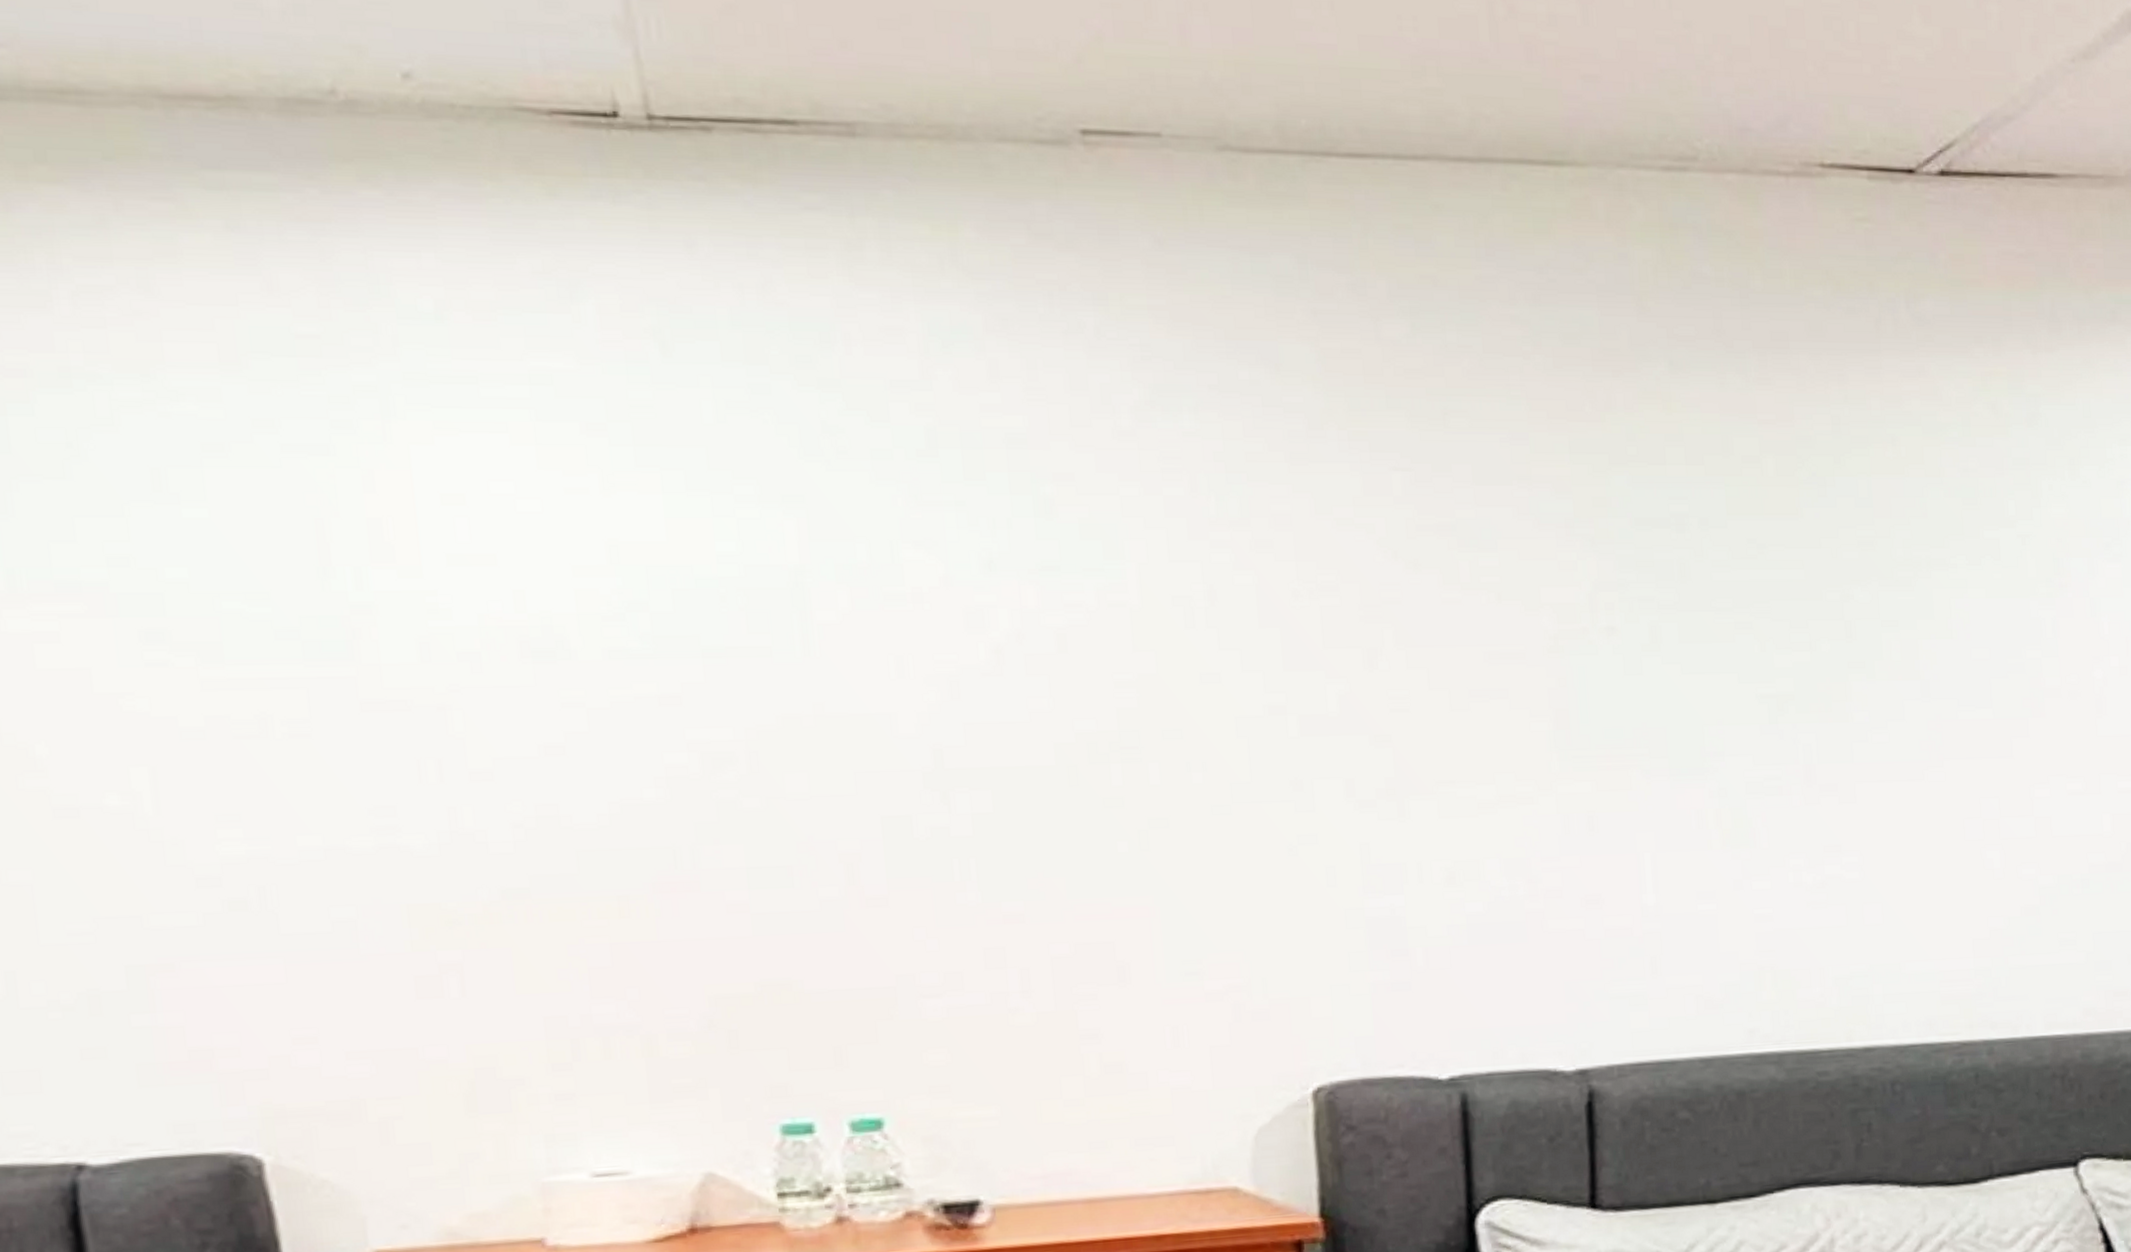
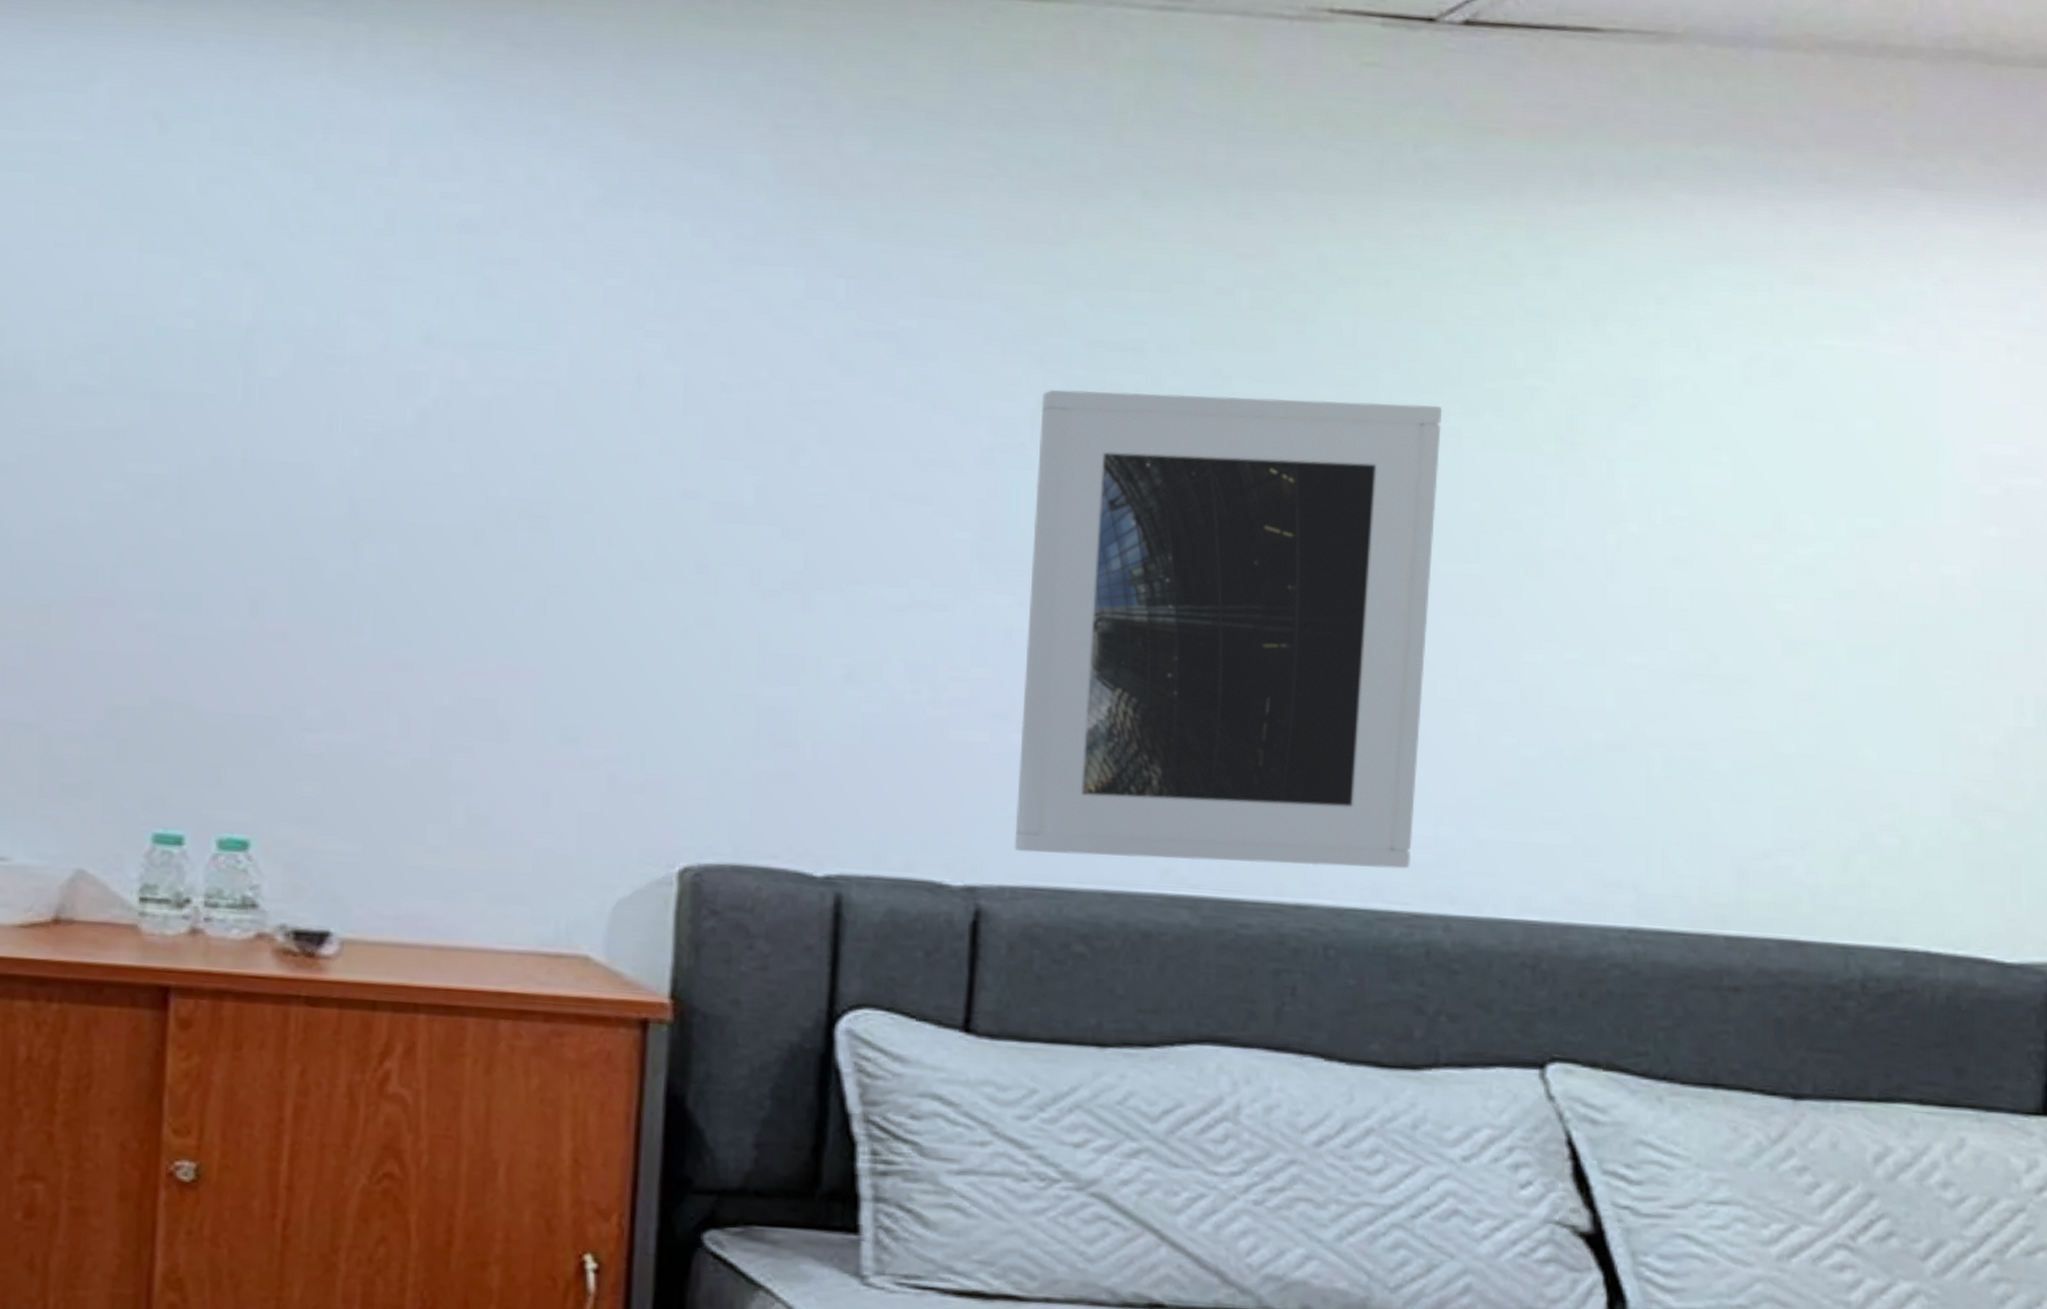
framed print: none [1597,558,1957,1031] -> present [1014,389,1443,869]

